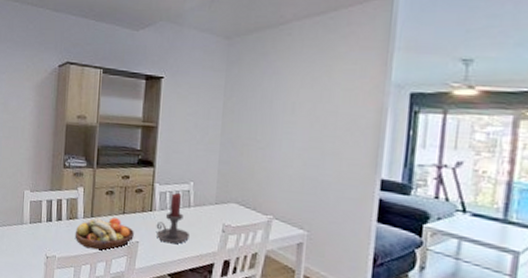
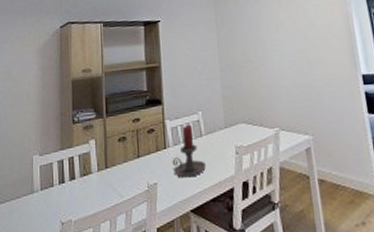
fruit bowl: present [74,217,134,251] -> none [90,163,151,203]

